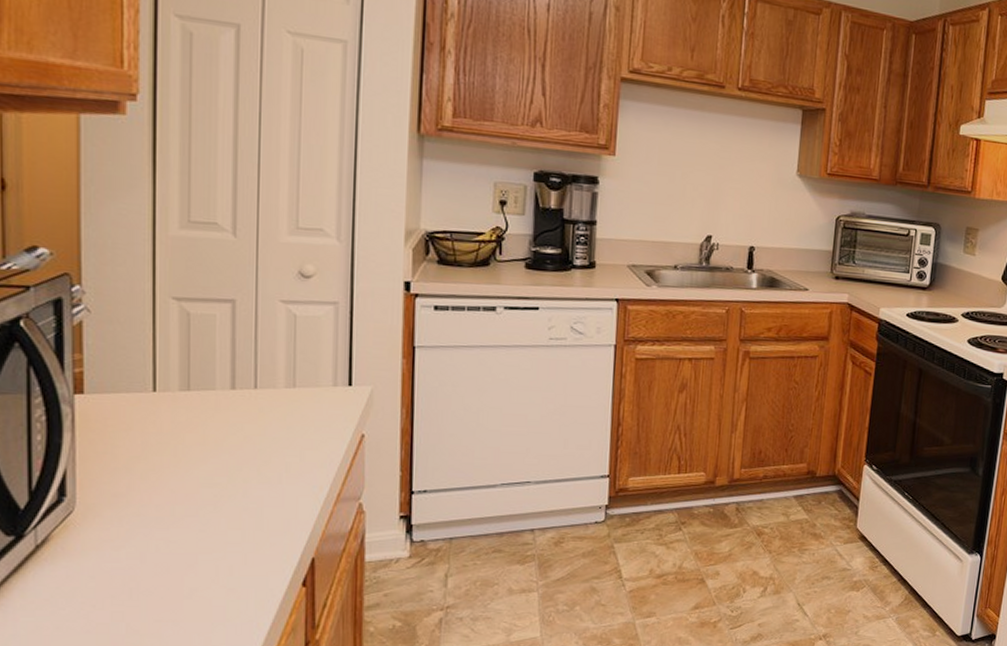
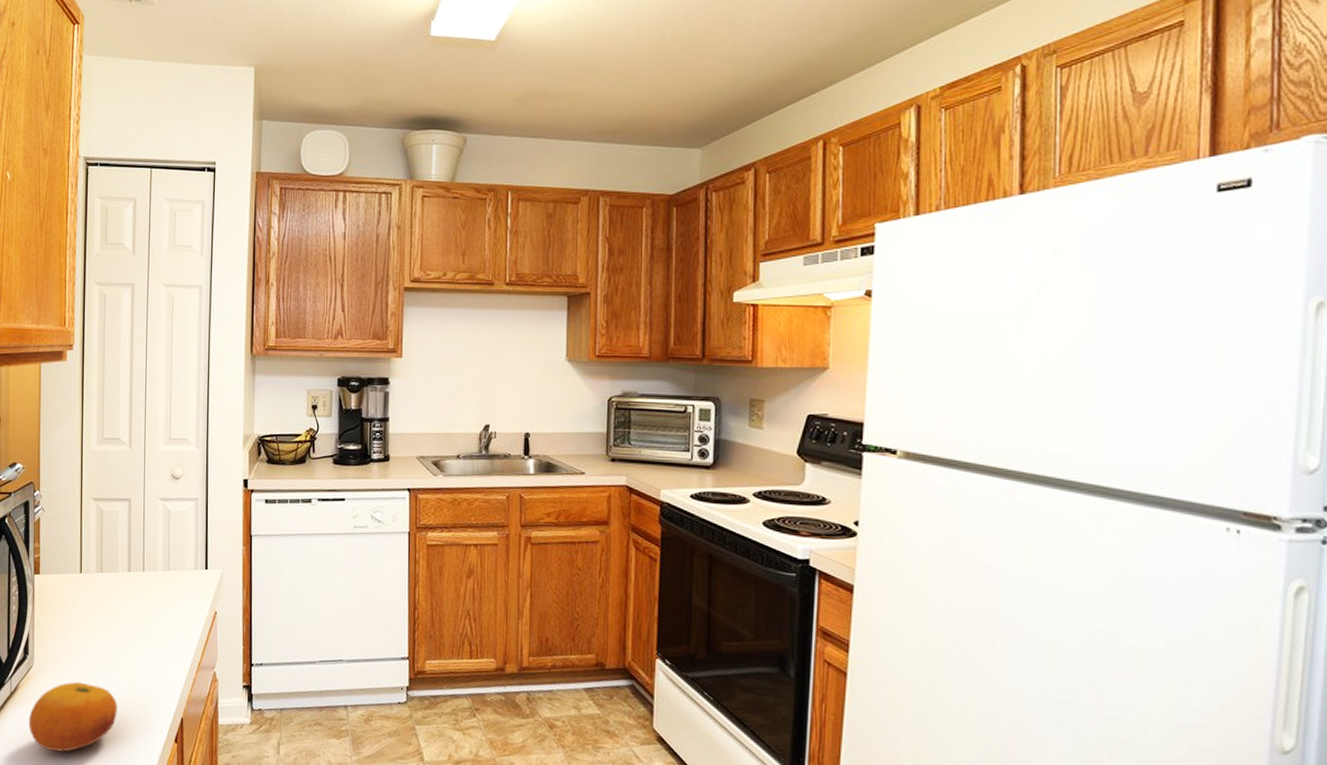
fruit: none [69,525,216,612] -> present [29,681,118,752]

